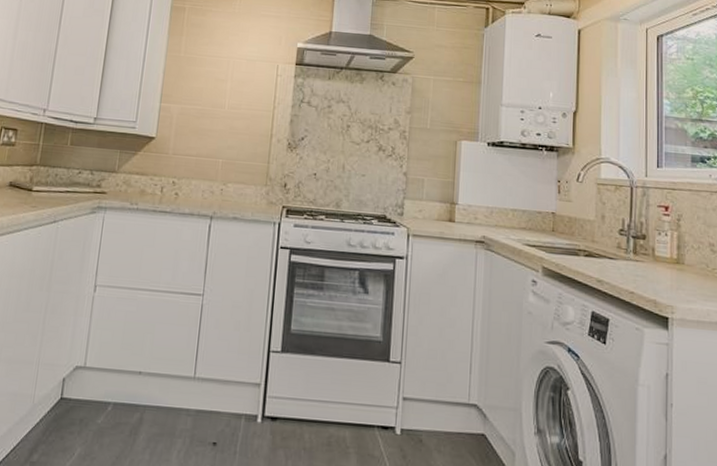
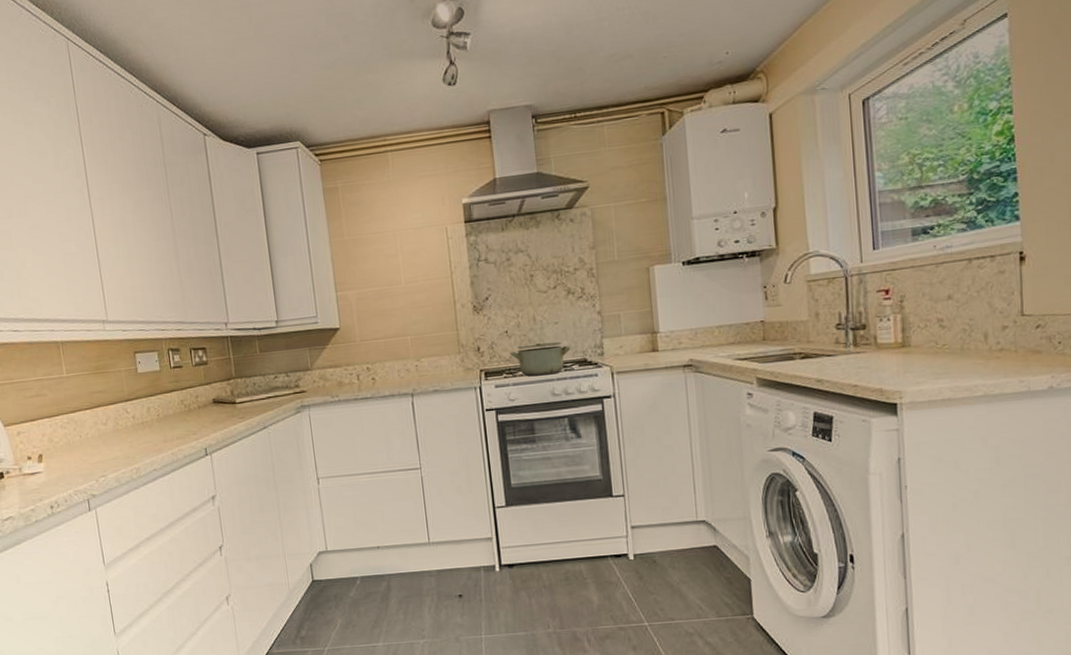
saucepan: none [314,190,374,224] -> present [510,341,571,376]

